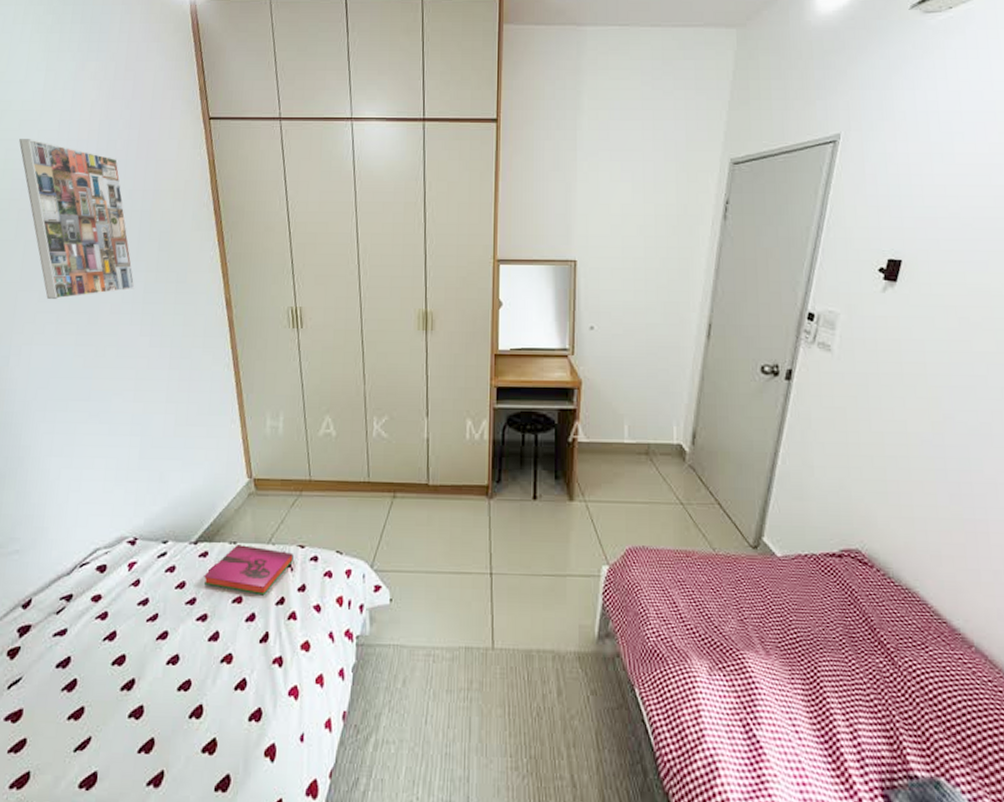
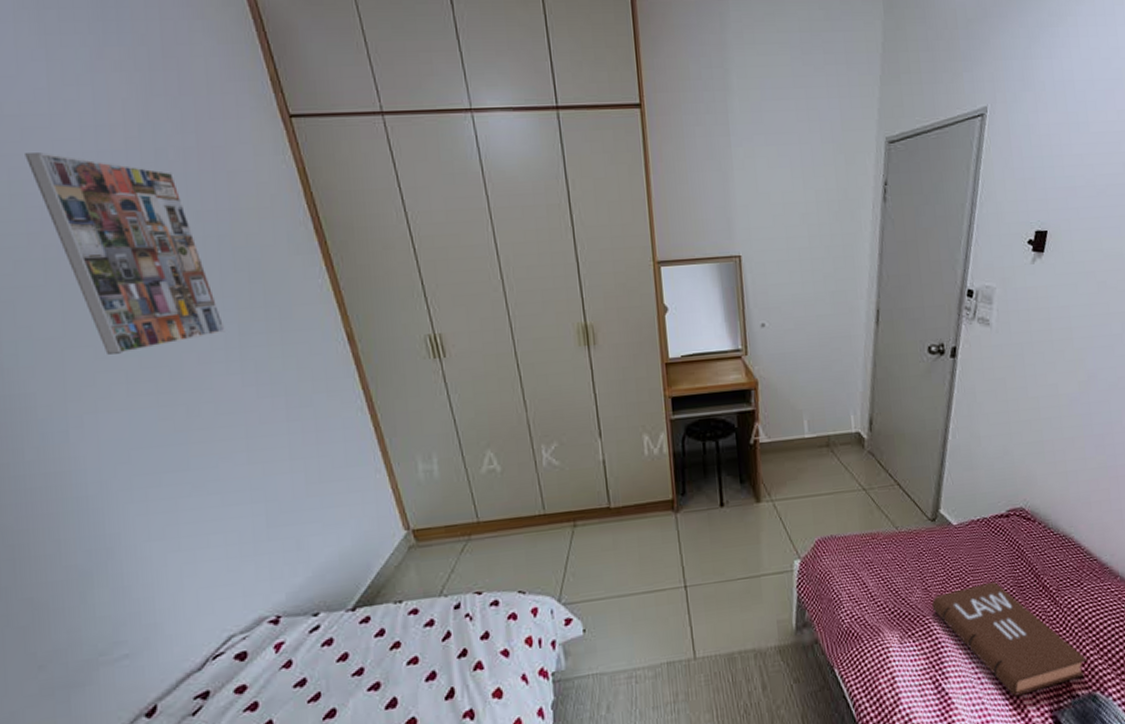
hardback book: present [204,545,293,594] -> none [369,601,471,652]
book: none [747,625,931,762] -> present [932,581,1088,696]

